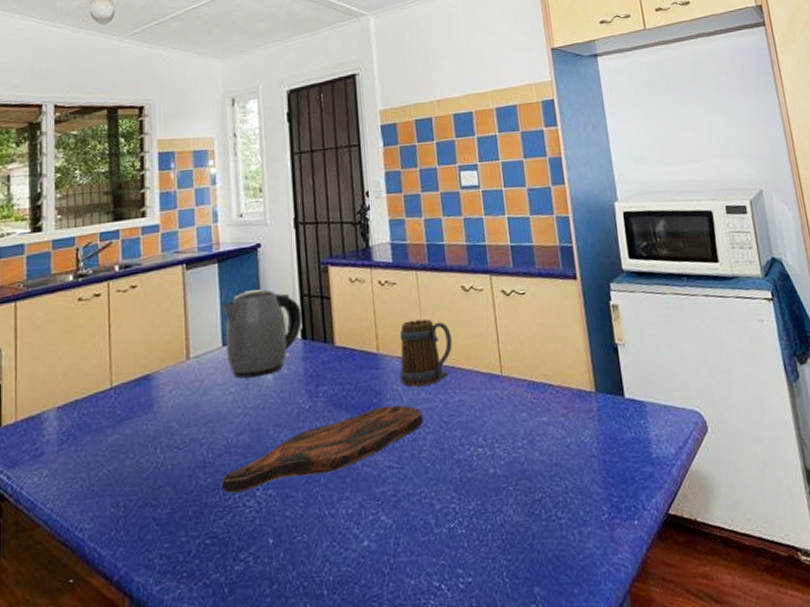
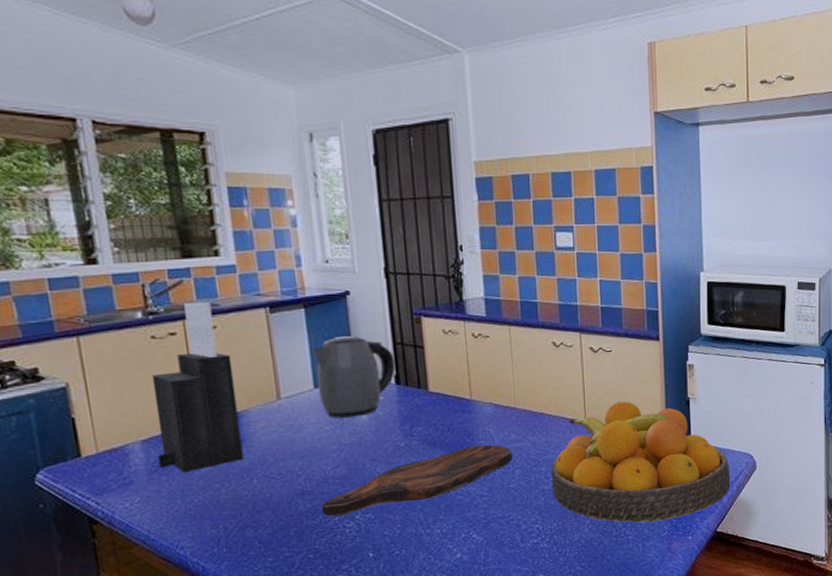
knife block: none [70,261,150,443] -> present [151,301,244,474]
mug: present [399,318,452,387] -> none [491,370,542,429]
fruit bowl: none [466,349,679,502] -> present [550,400,731,523]

